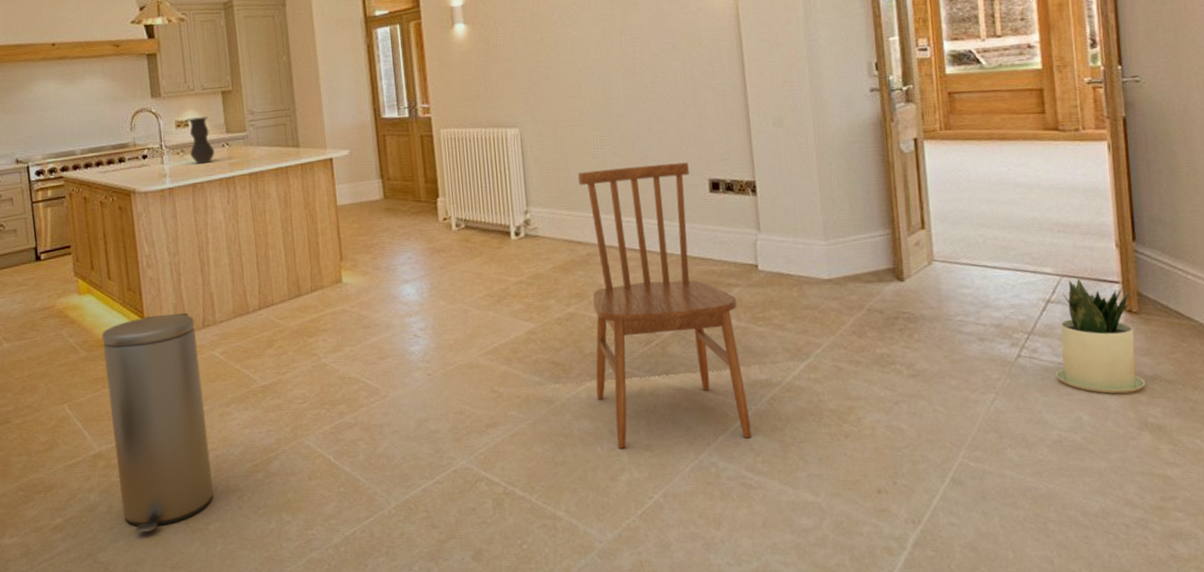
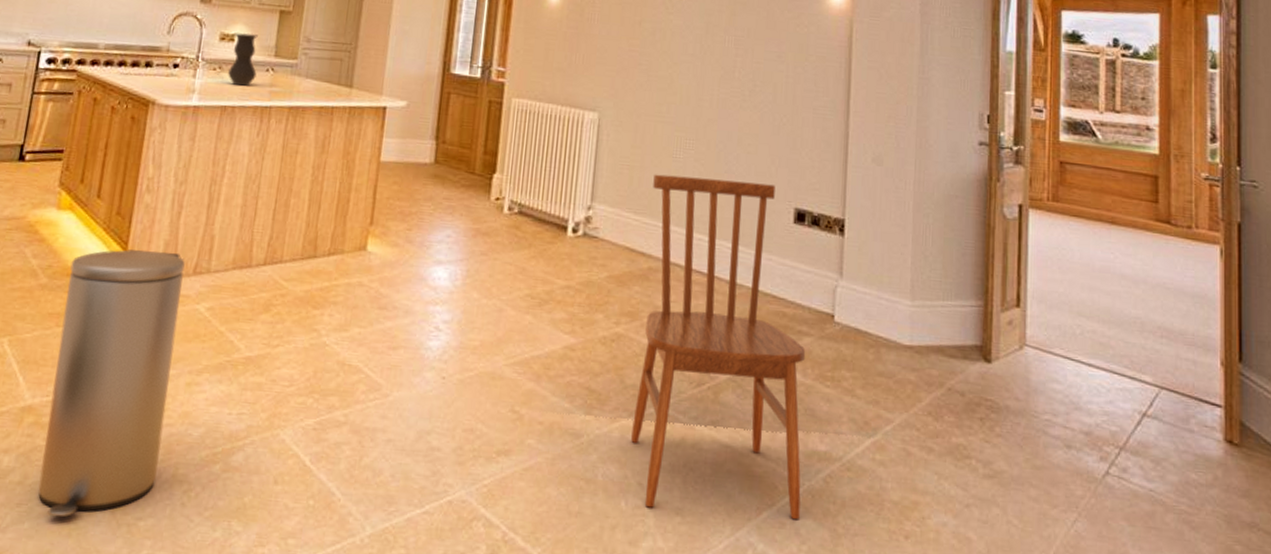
planter: present [1055,278,1146,394] -> none [1145,394,1242,539]

